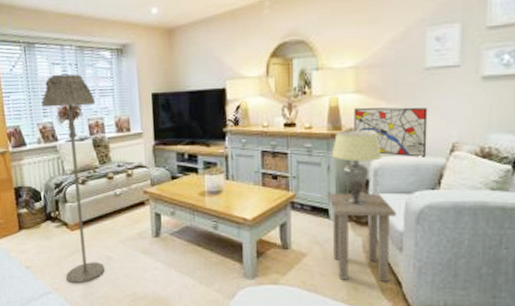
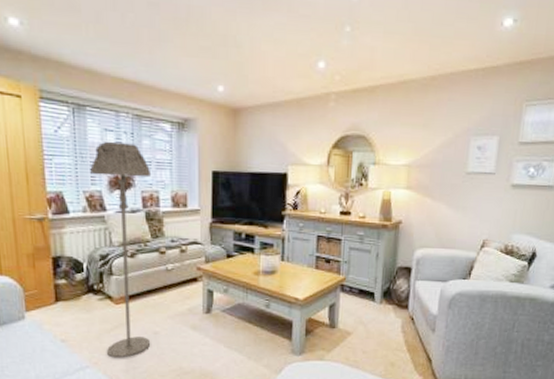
side table: present [328,193,396,282] -> none [375,278,432,358]
lampshade: present [331,130,382,206] -> none [380,222,425,291]
wall art: present [354,107,428,157] -> none [402,202,466,251]

